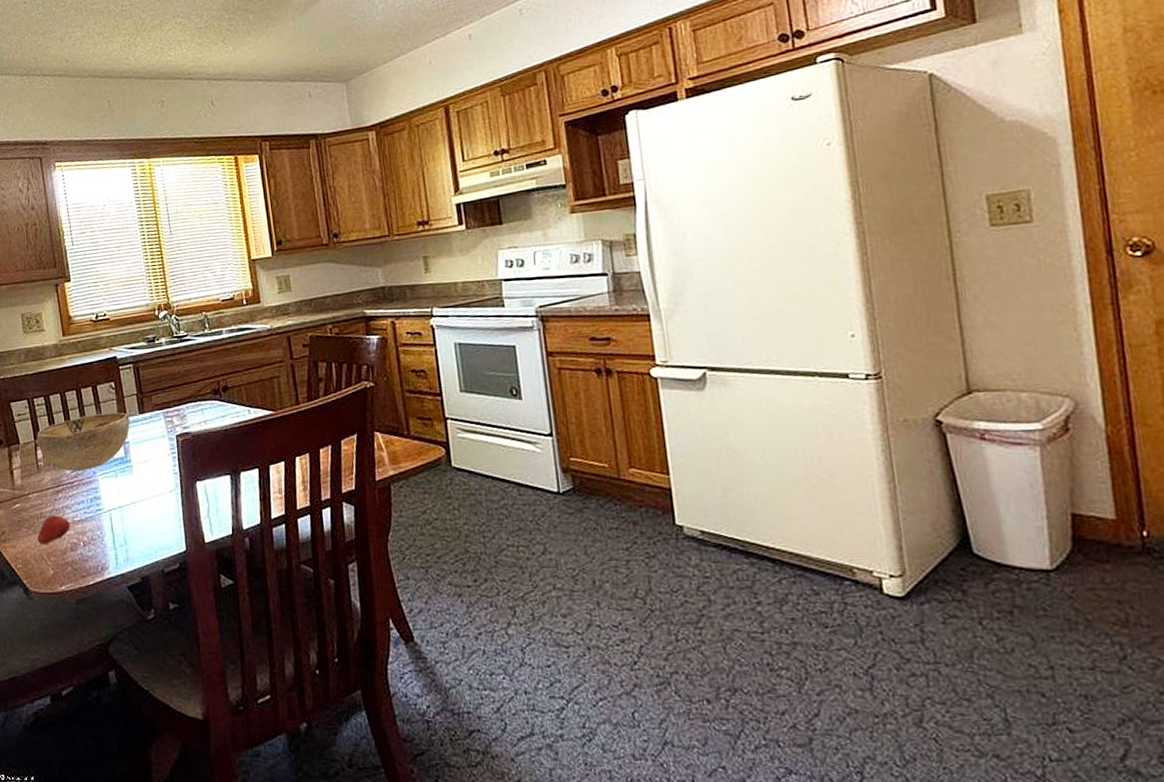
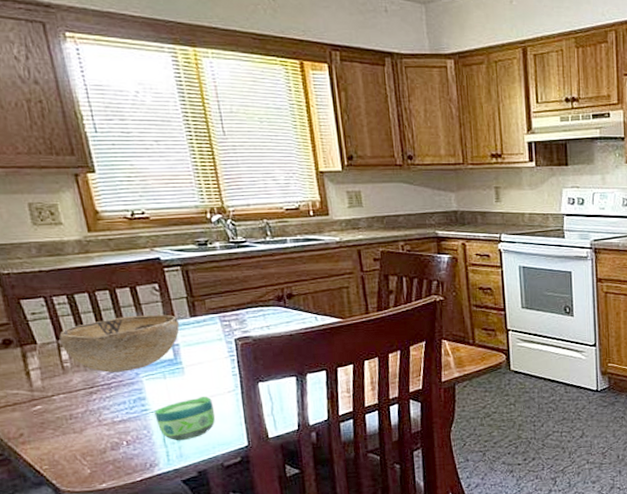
fruit: present [37,515,71,544] -> none [67,416,110,445]
cup: none [107,496,158,544] -> present [154,396,216,441]

